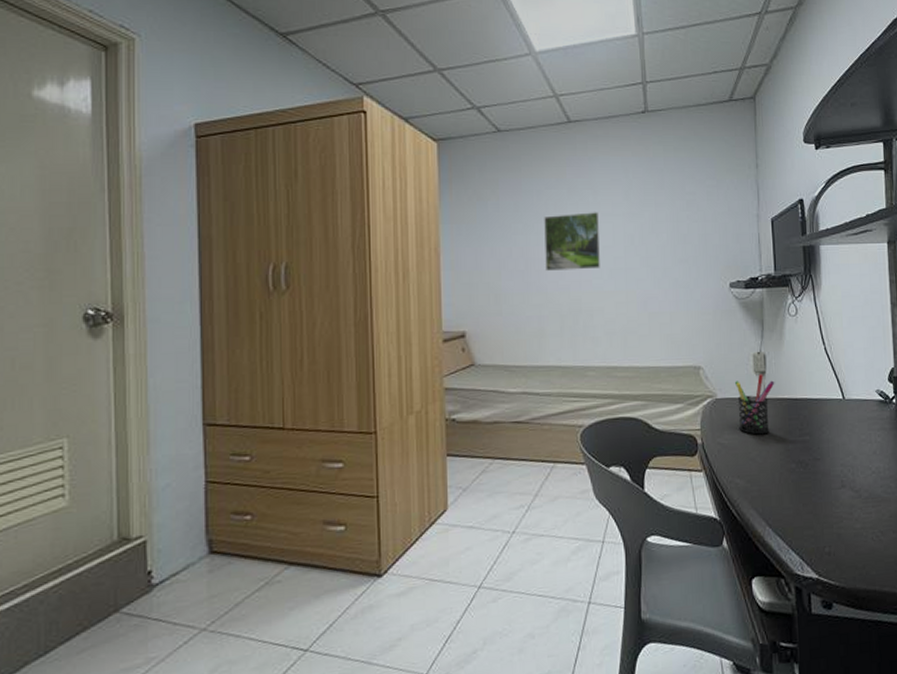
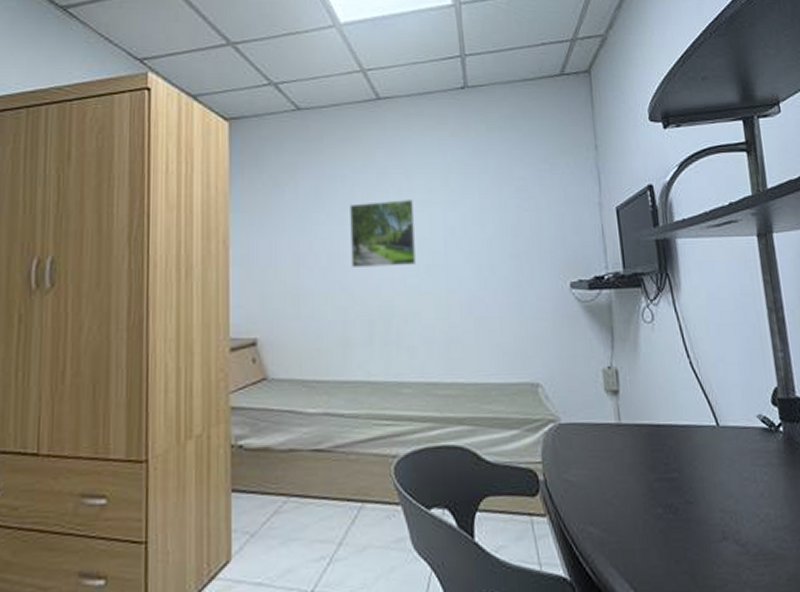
pen holder: present [734,374,775,435] -> none [581,393,631,470]

